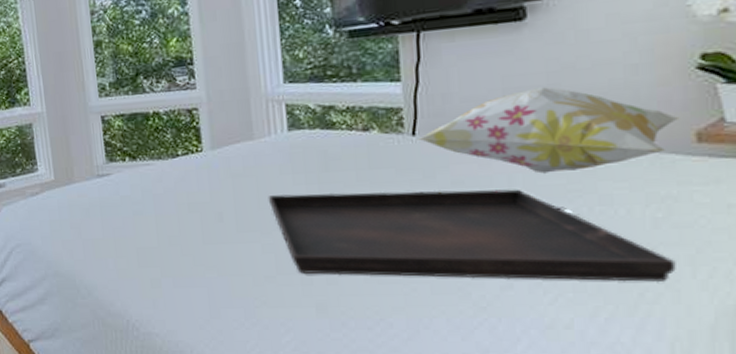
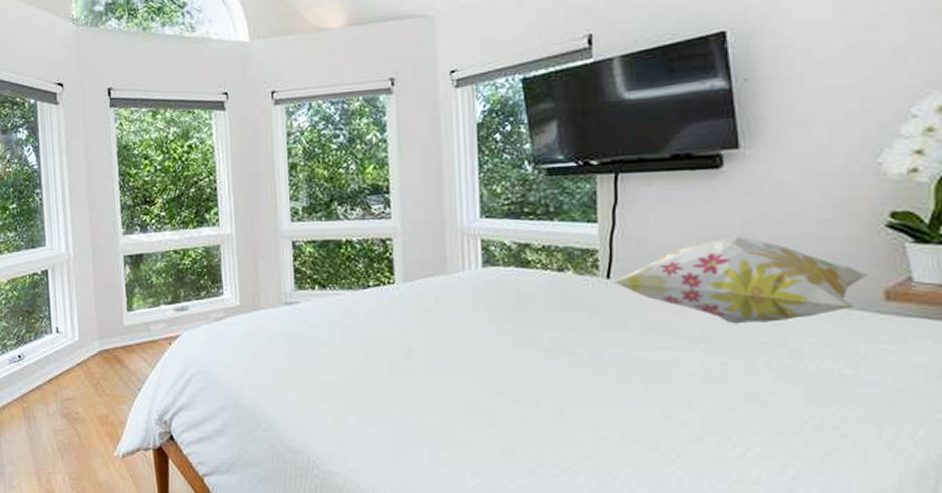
serving tray: present [268,189,676,283] -> none [459,333,863,442]

